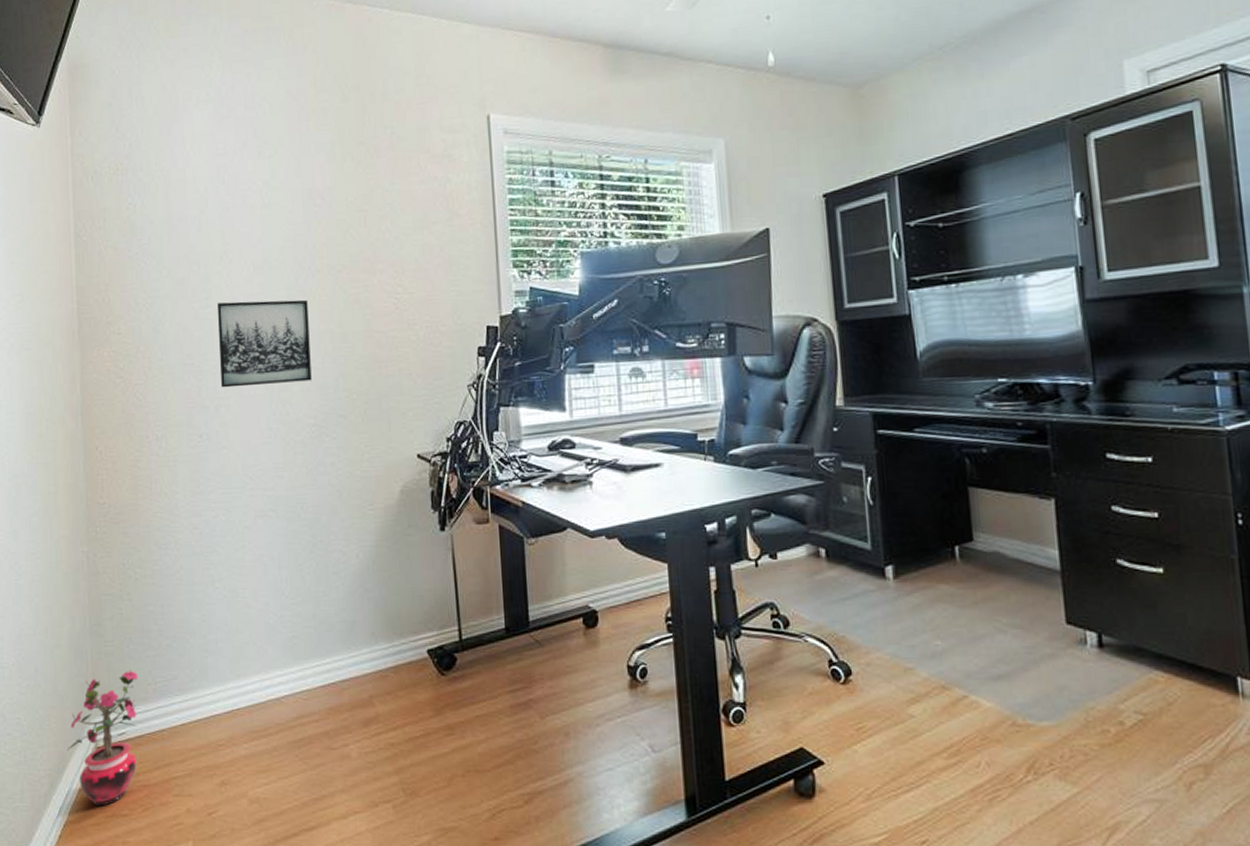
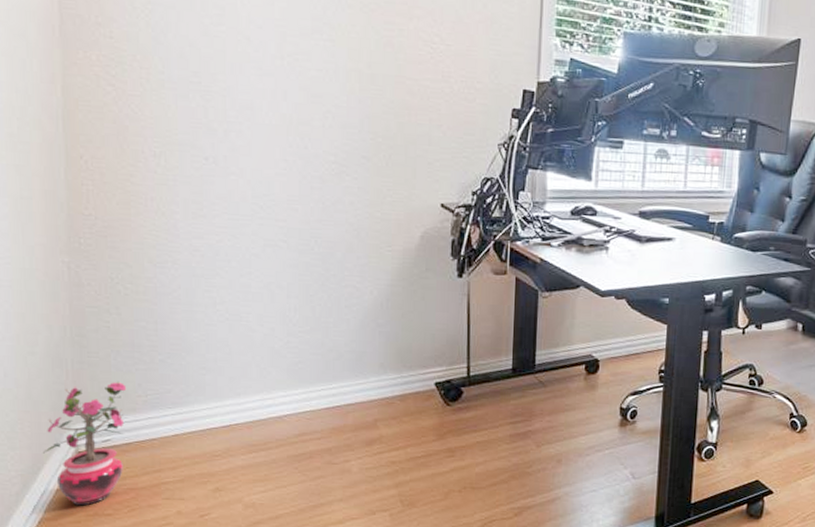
wall art: present [218,299,312,388] -> none [232,22,335,118]

